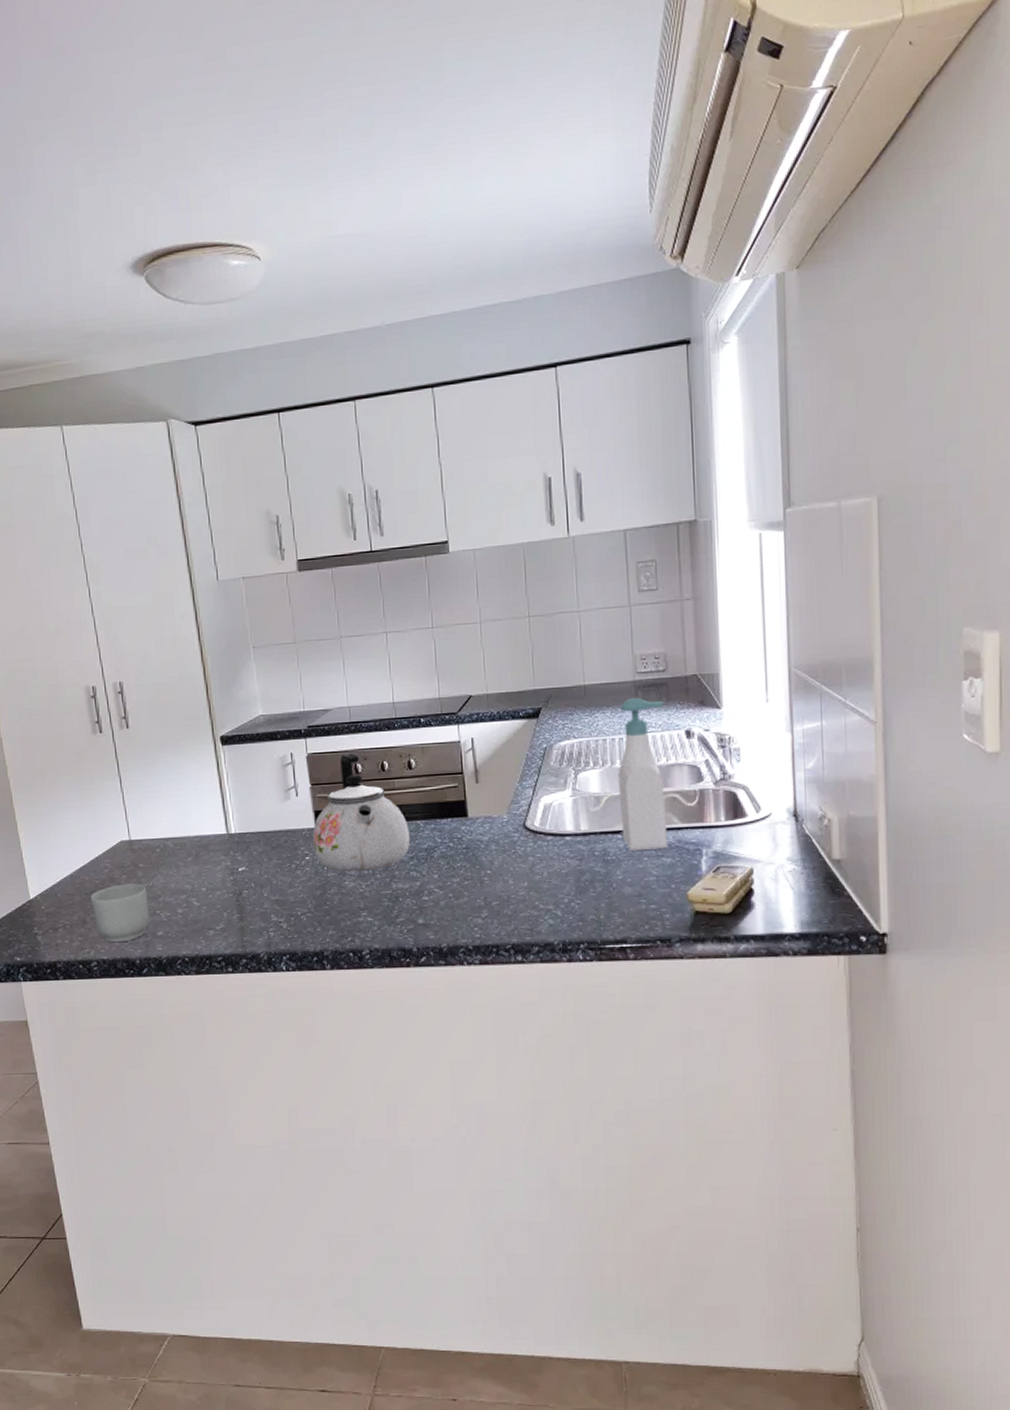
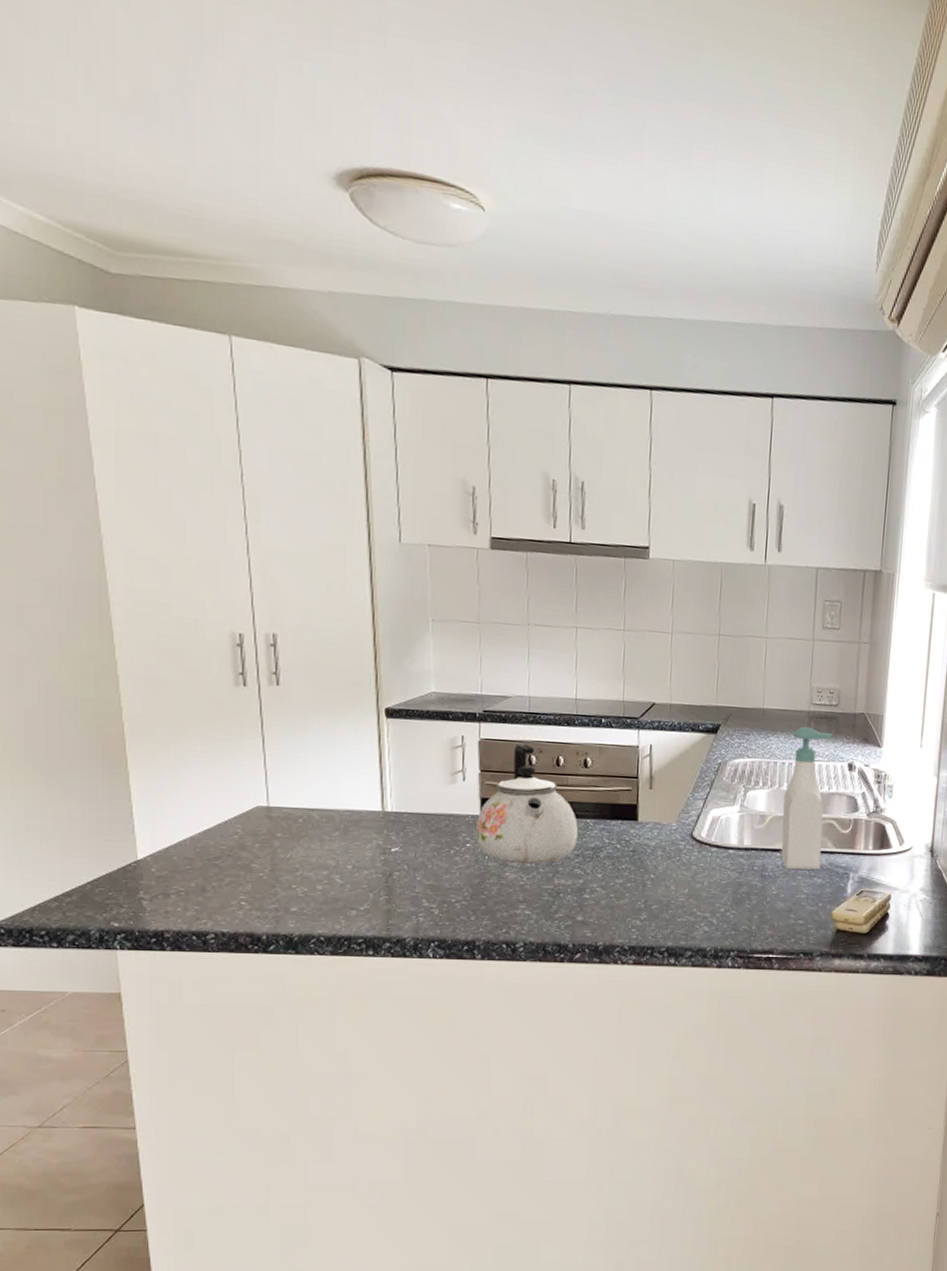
mug: present [90,883,150,943] -> none [213,853,283,916]

